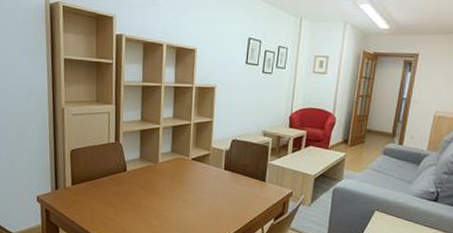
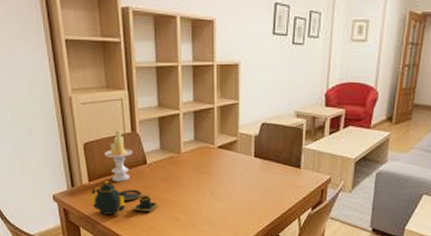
teapot: none [72,186,134,217] -> present [90,181,158,215]
candle: none [88,140,115,187] -> present [104,130,133,182]

